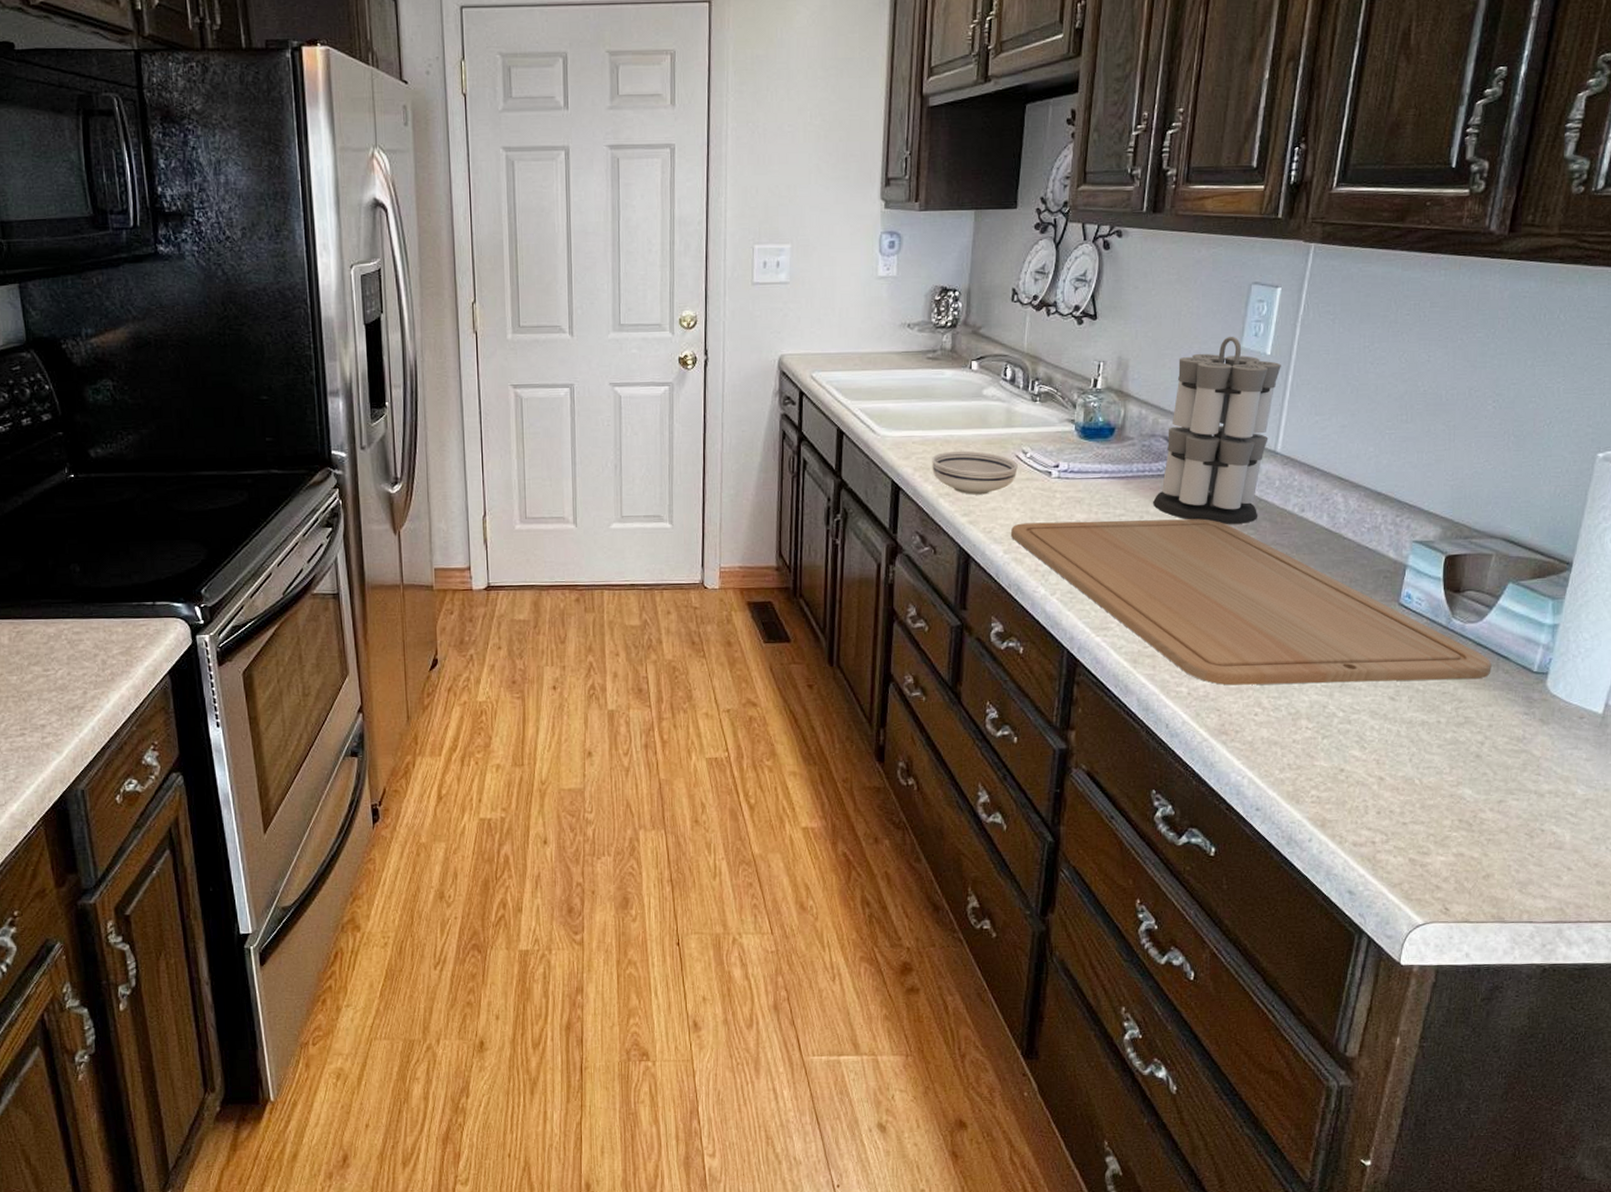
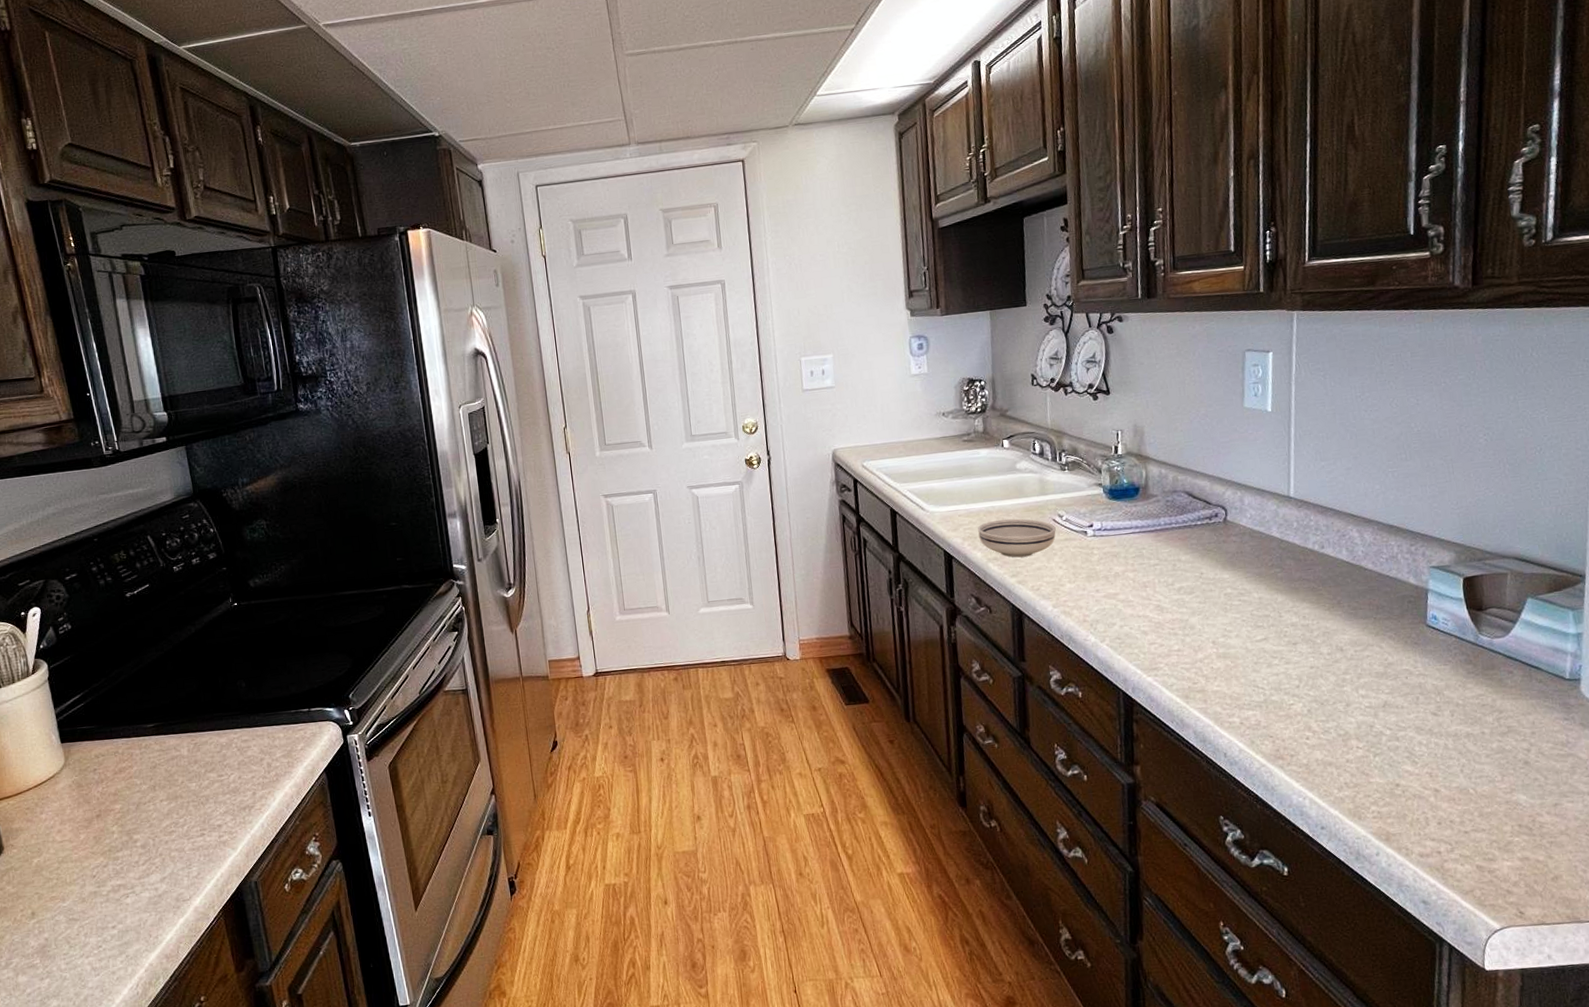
chopping board: present [1010,519,1492,686] -> none [1056,562,1525,713]
spice rack: present [1153,336,1281,524] -> none [1183,398,1283,566]

